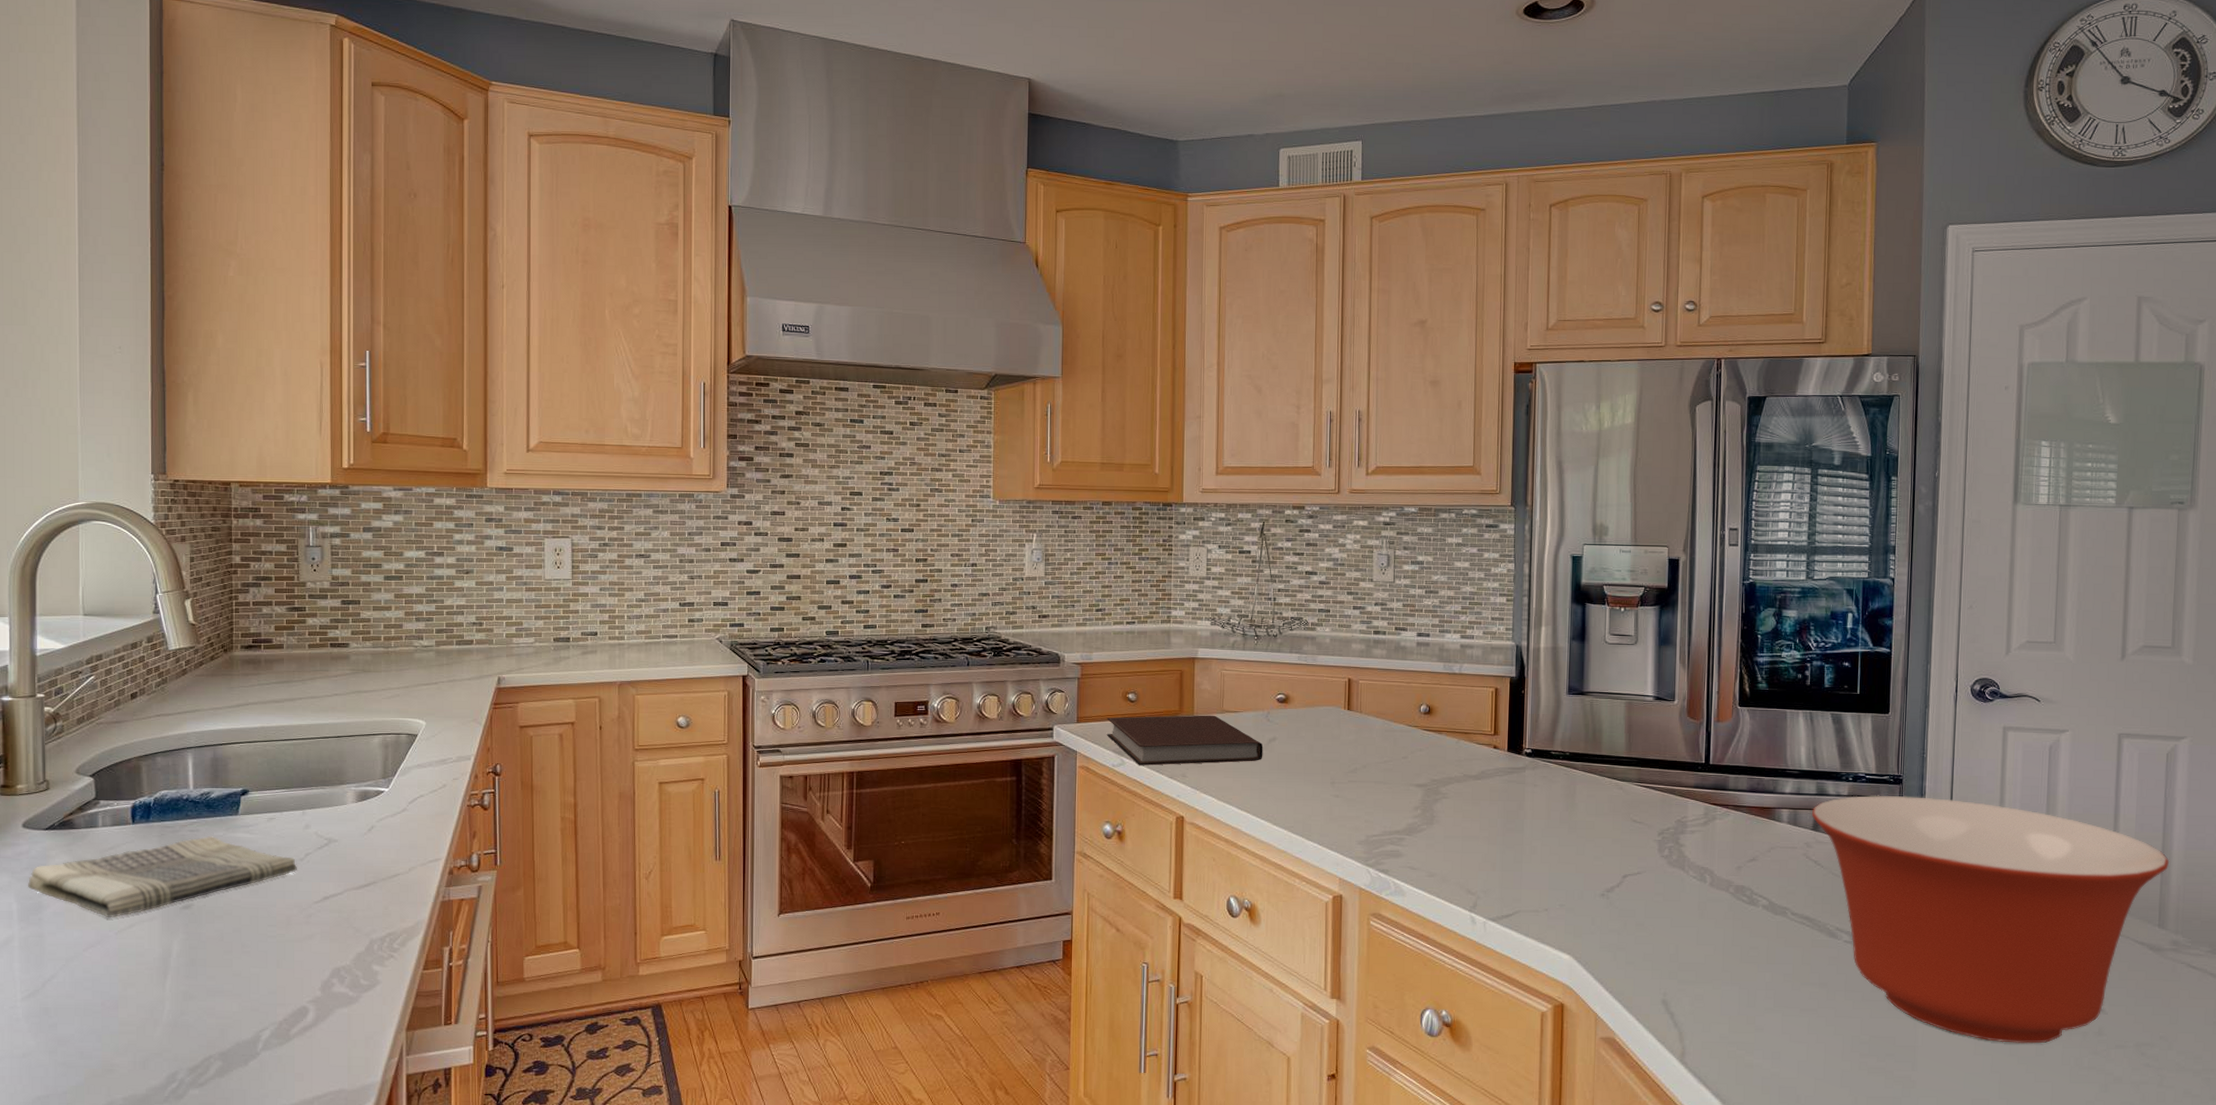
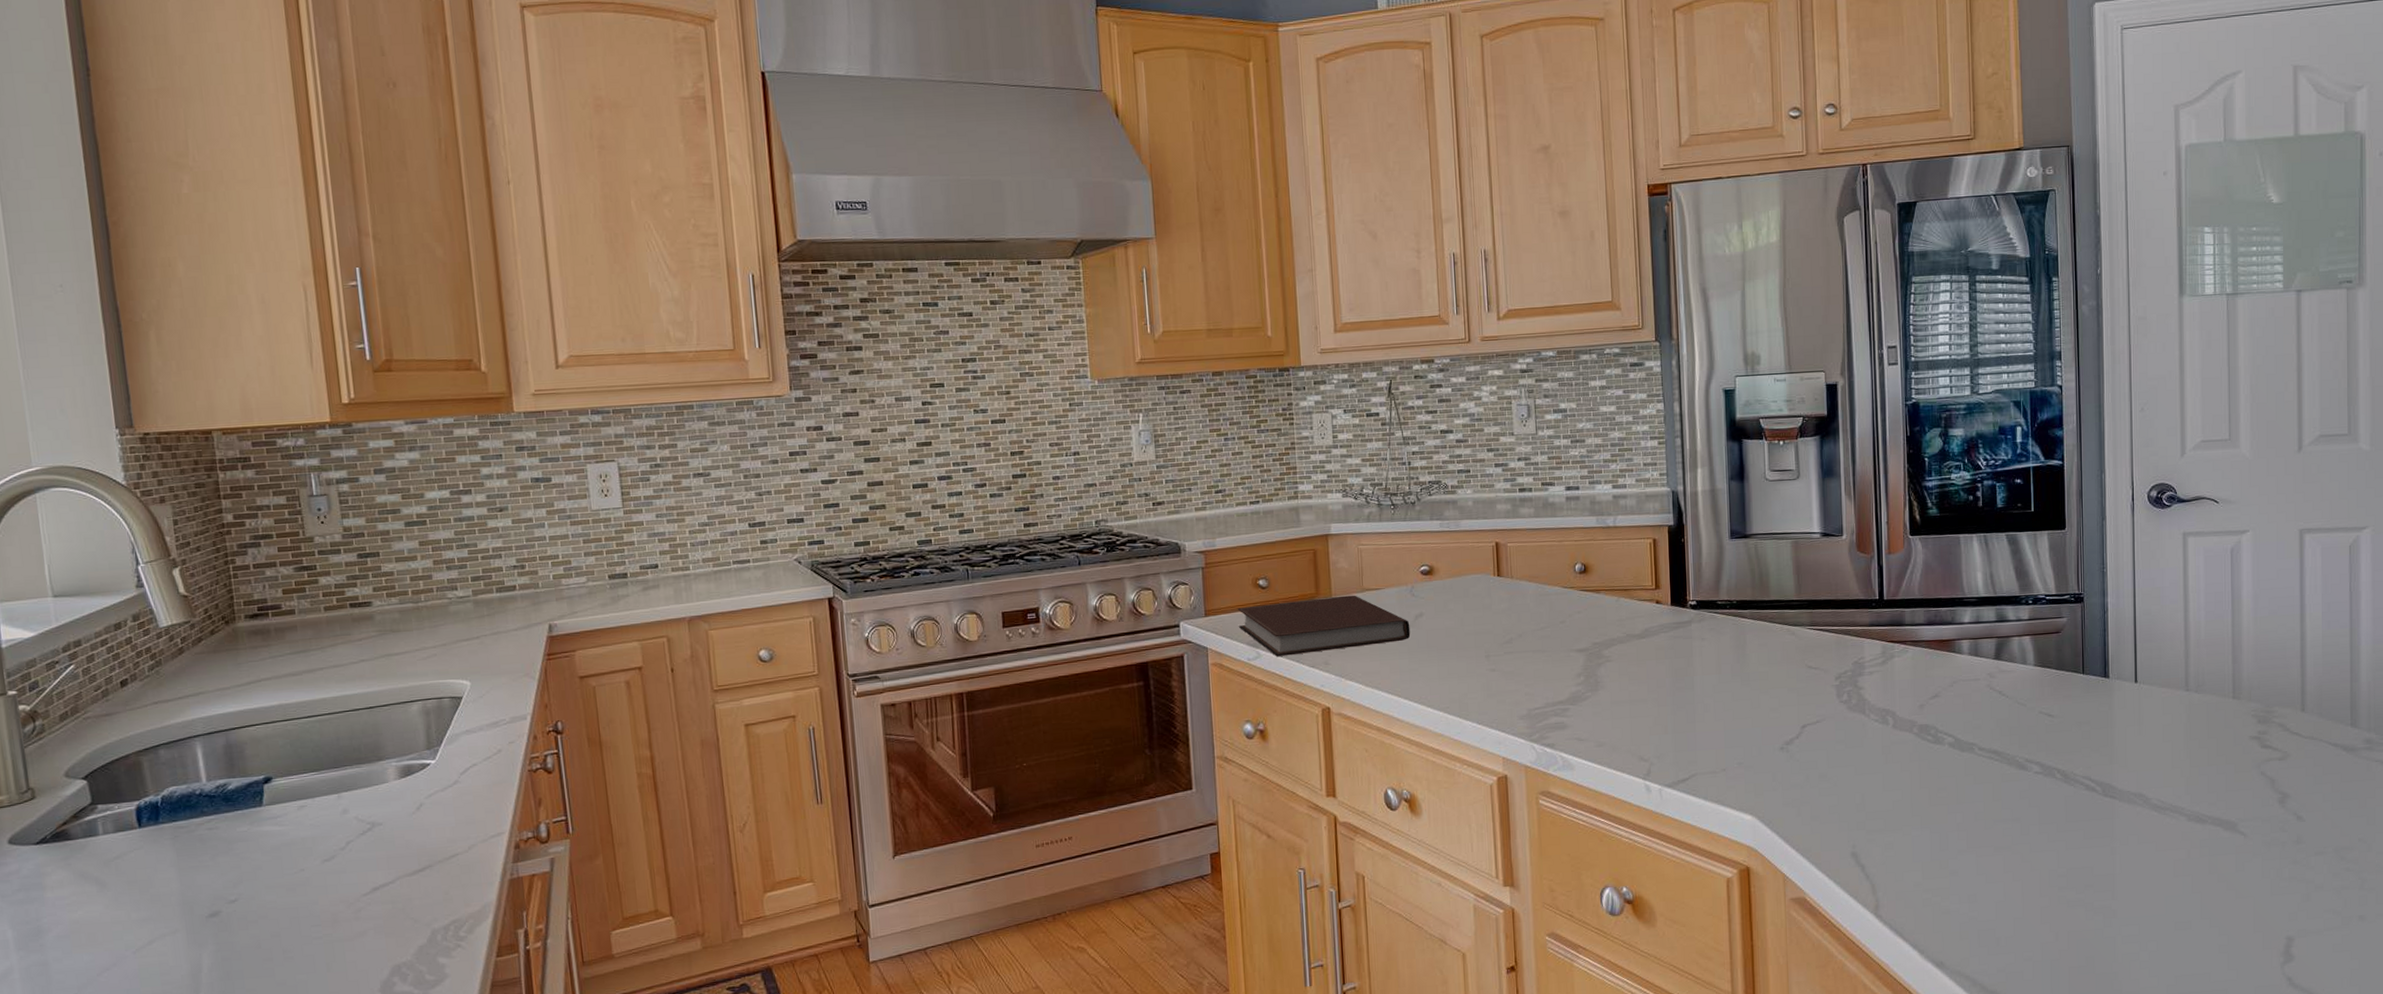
dish towel: present [28,835,297,918] -> none [22,832,339,936]
mixing bowl: present [1811,795,2169,1044] -> none [1992,613,2357,862]

